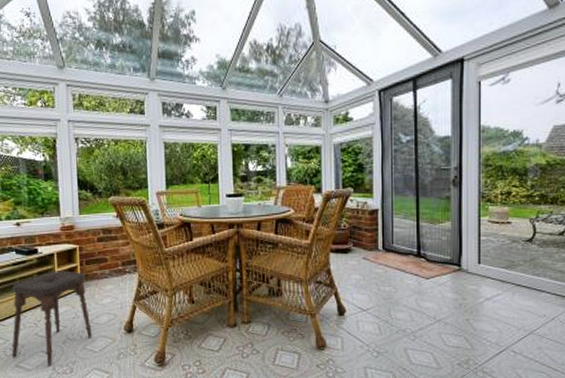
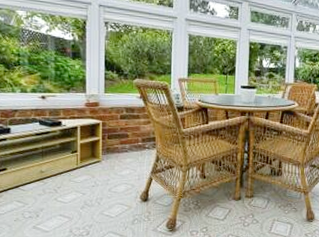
stool: present [12,271,92,366] -> none [31,143,109,229]

